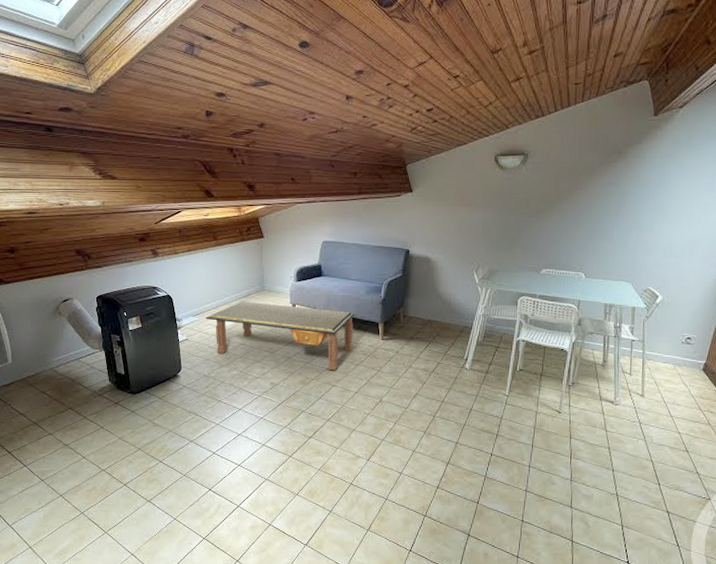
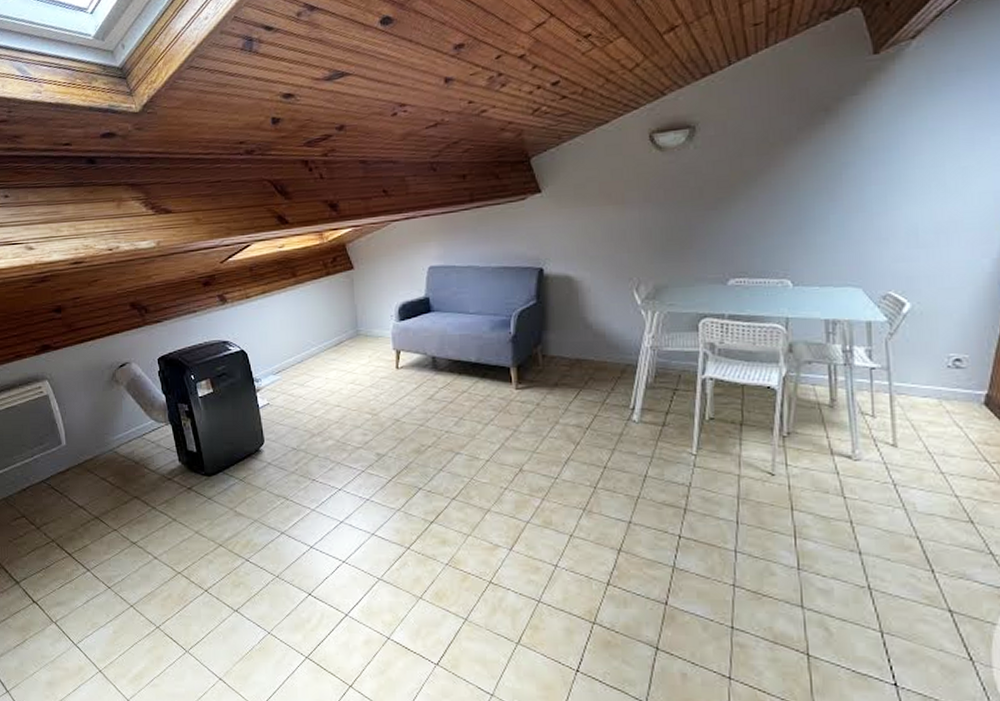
coffee table: present [205,301,355,371] -> none [289,350,479,434]

